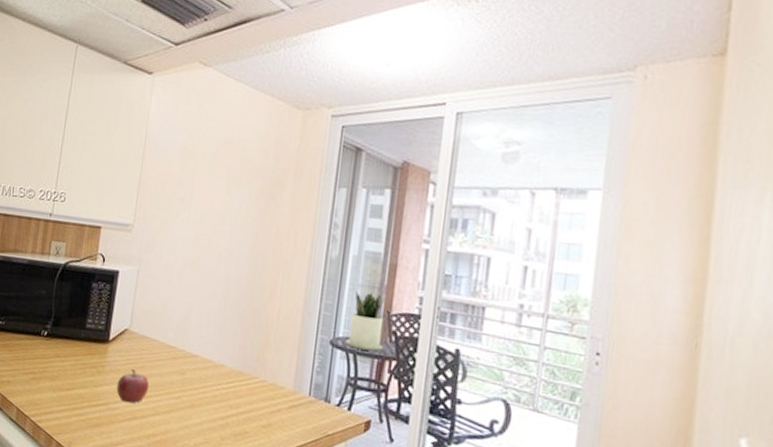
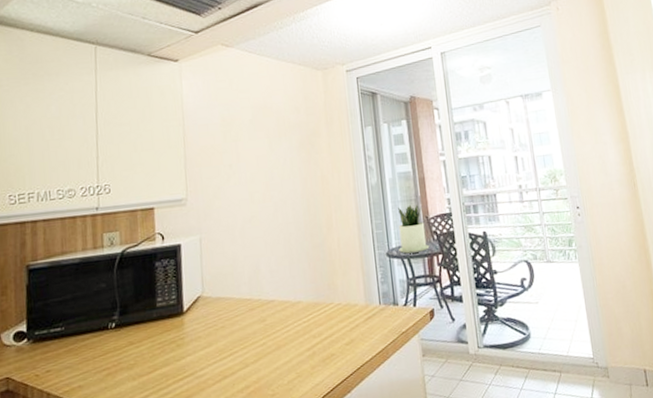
fruit: present [116,369,150,403] -> none [200,332,234,365]

